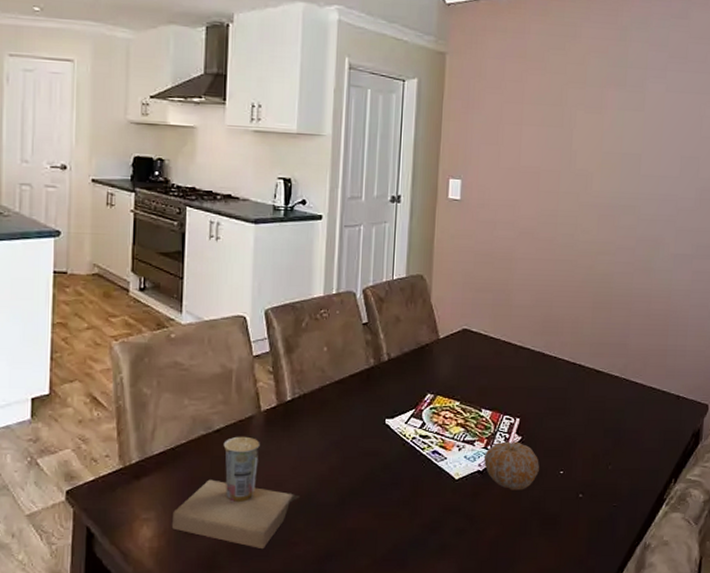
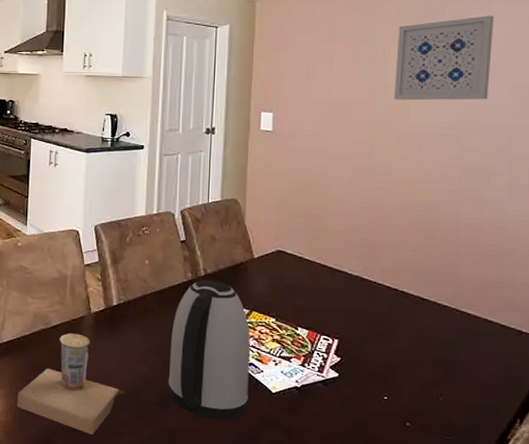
kettle: none [348,365,435,514] -> present [168,279,250,420]
fruit: present [484,441,539,490] -> none [302,361,361,411]
wall art: none [578,84,670,170] -> present [394,15,495,101]

